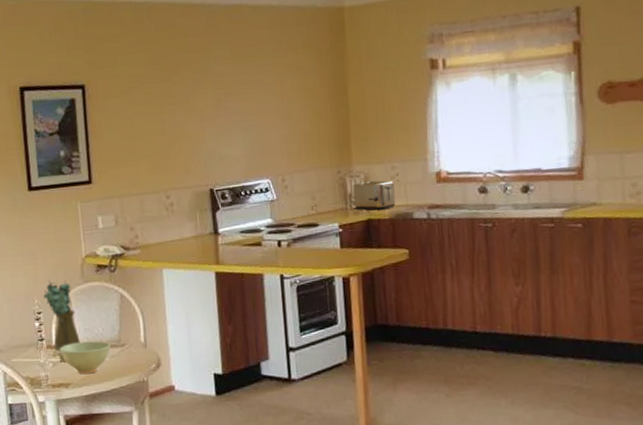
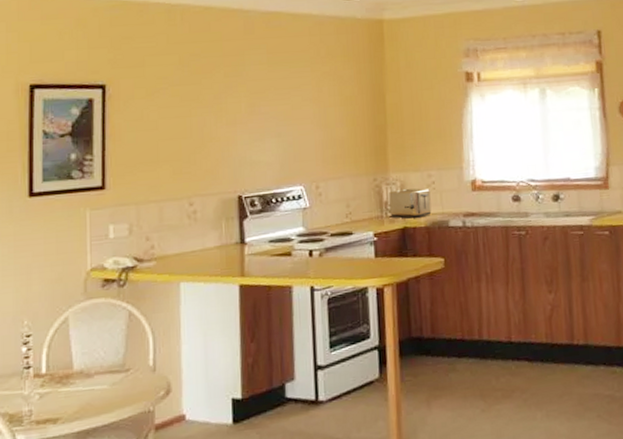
vase: present [43,279,80,361] -> none [36,296,76,392]
bowl: present [59,341,112,375] -> none [49,366,114,407]

